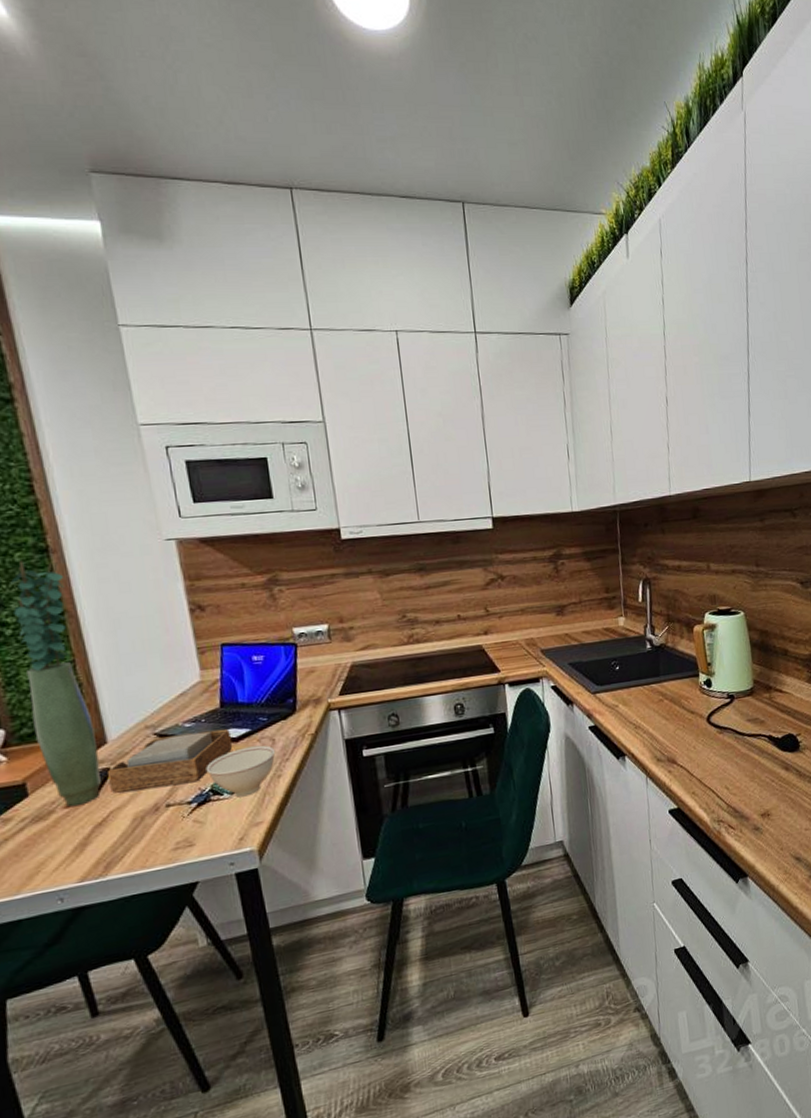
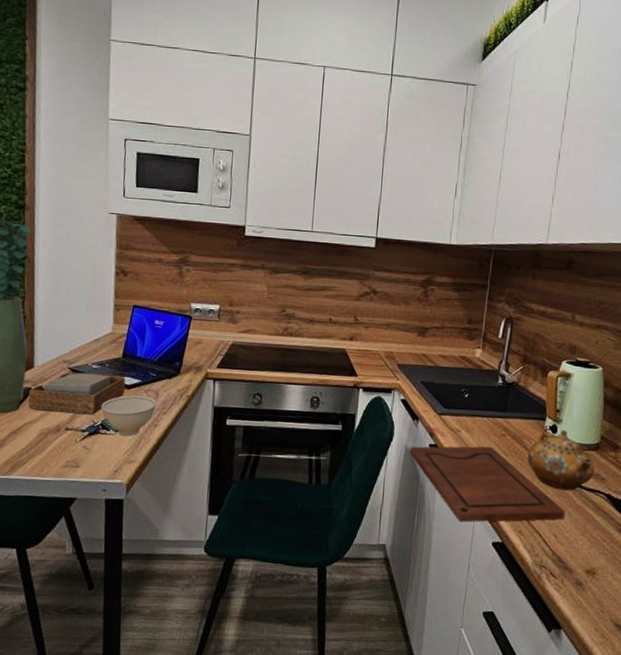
cutting board: none [569,714,733,799] -> present [409,446,566,523]
teapot: none [688,681,753,743] -> present [528,429,595,491]

